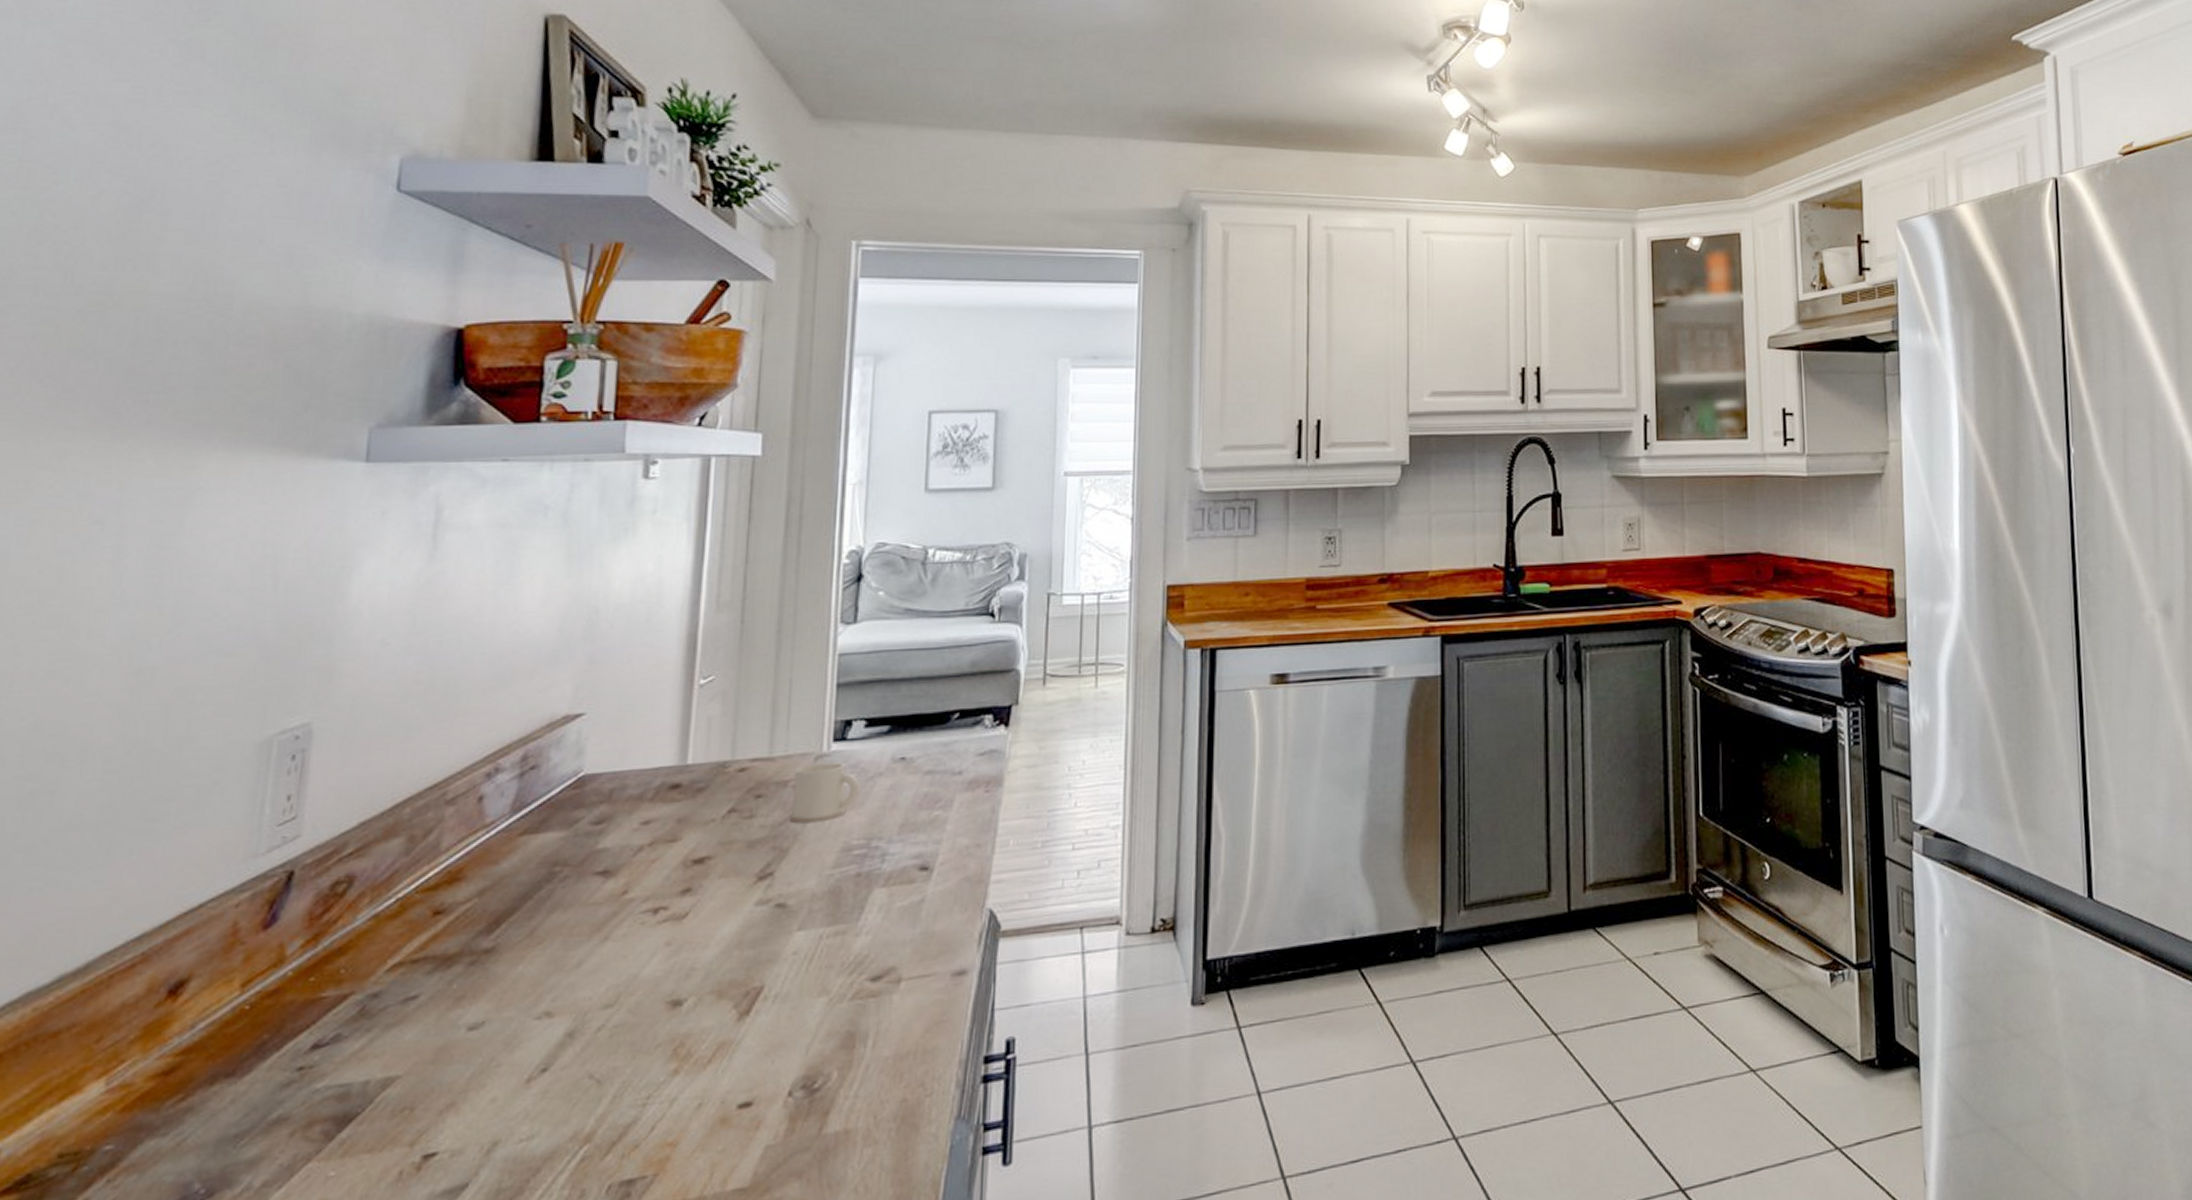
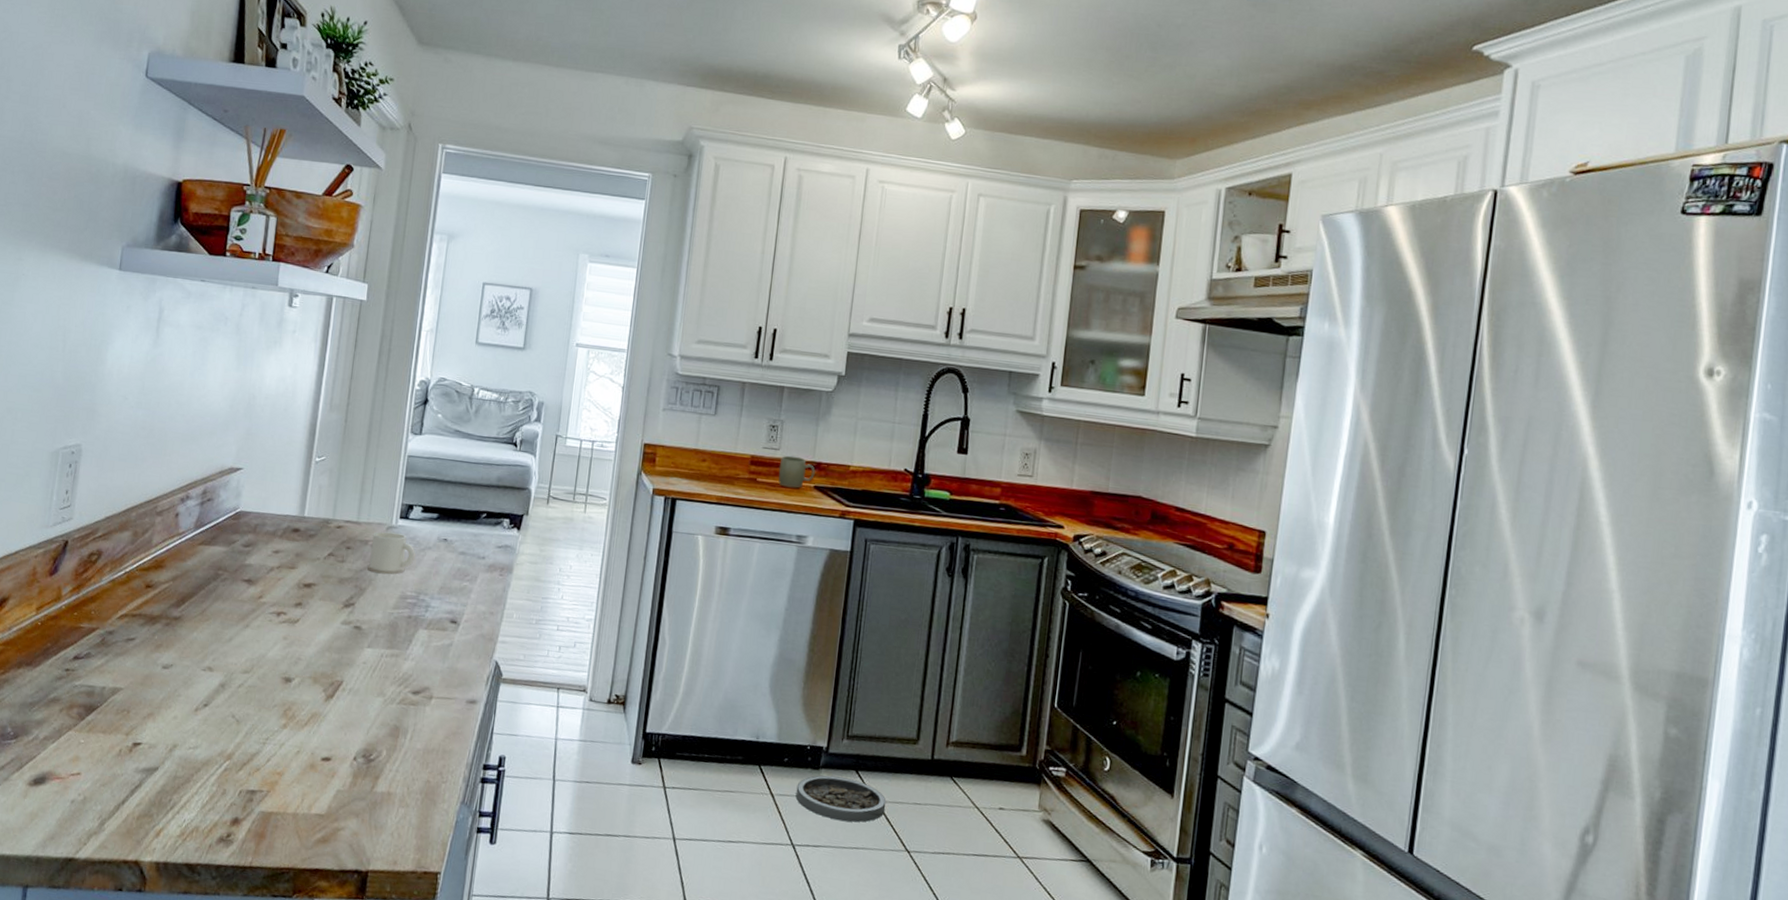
mug: none [1342,570,1387,610] -> present [778,455,815,488]
pet bowl: none [1409,959,1521,1016] -> present [795,775,886,822]

